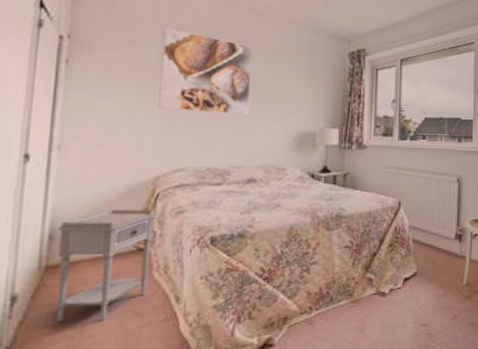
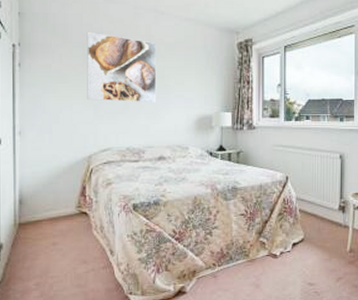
nightstand: present [56,210,157,323] -> none [24,181,92,266]

